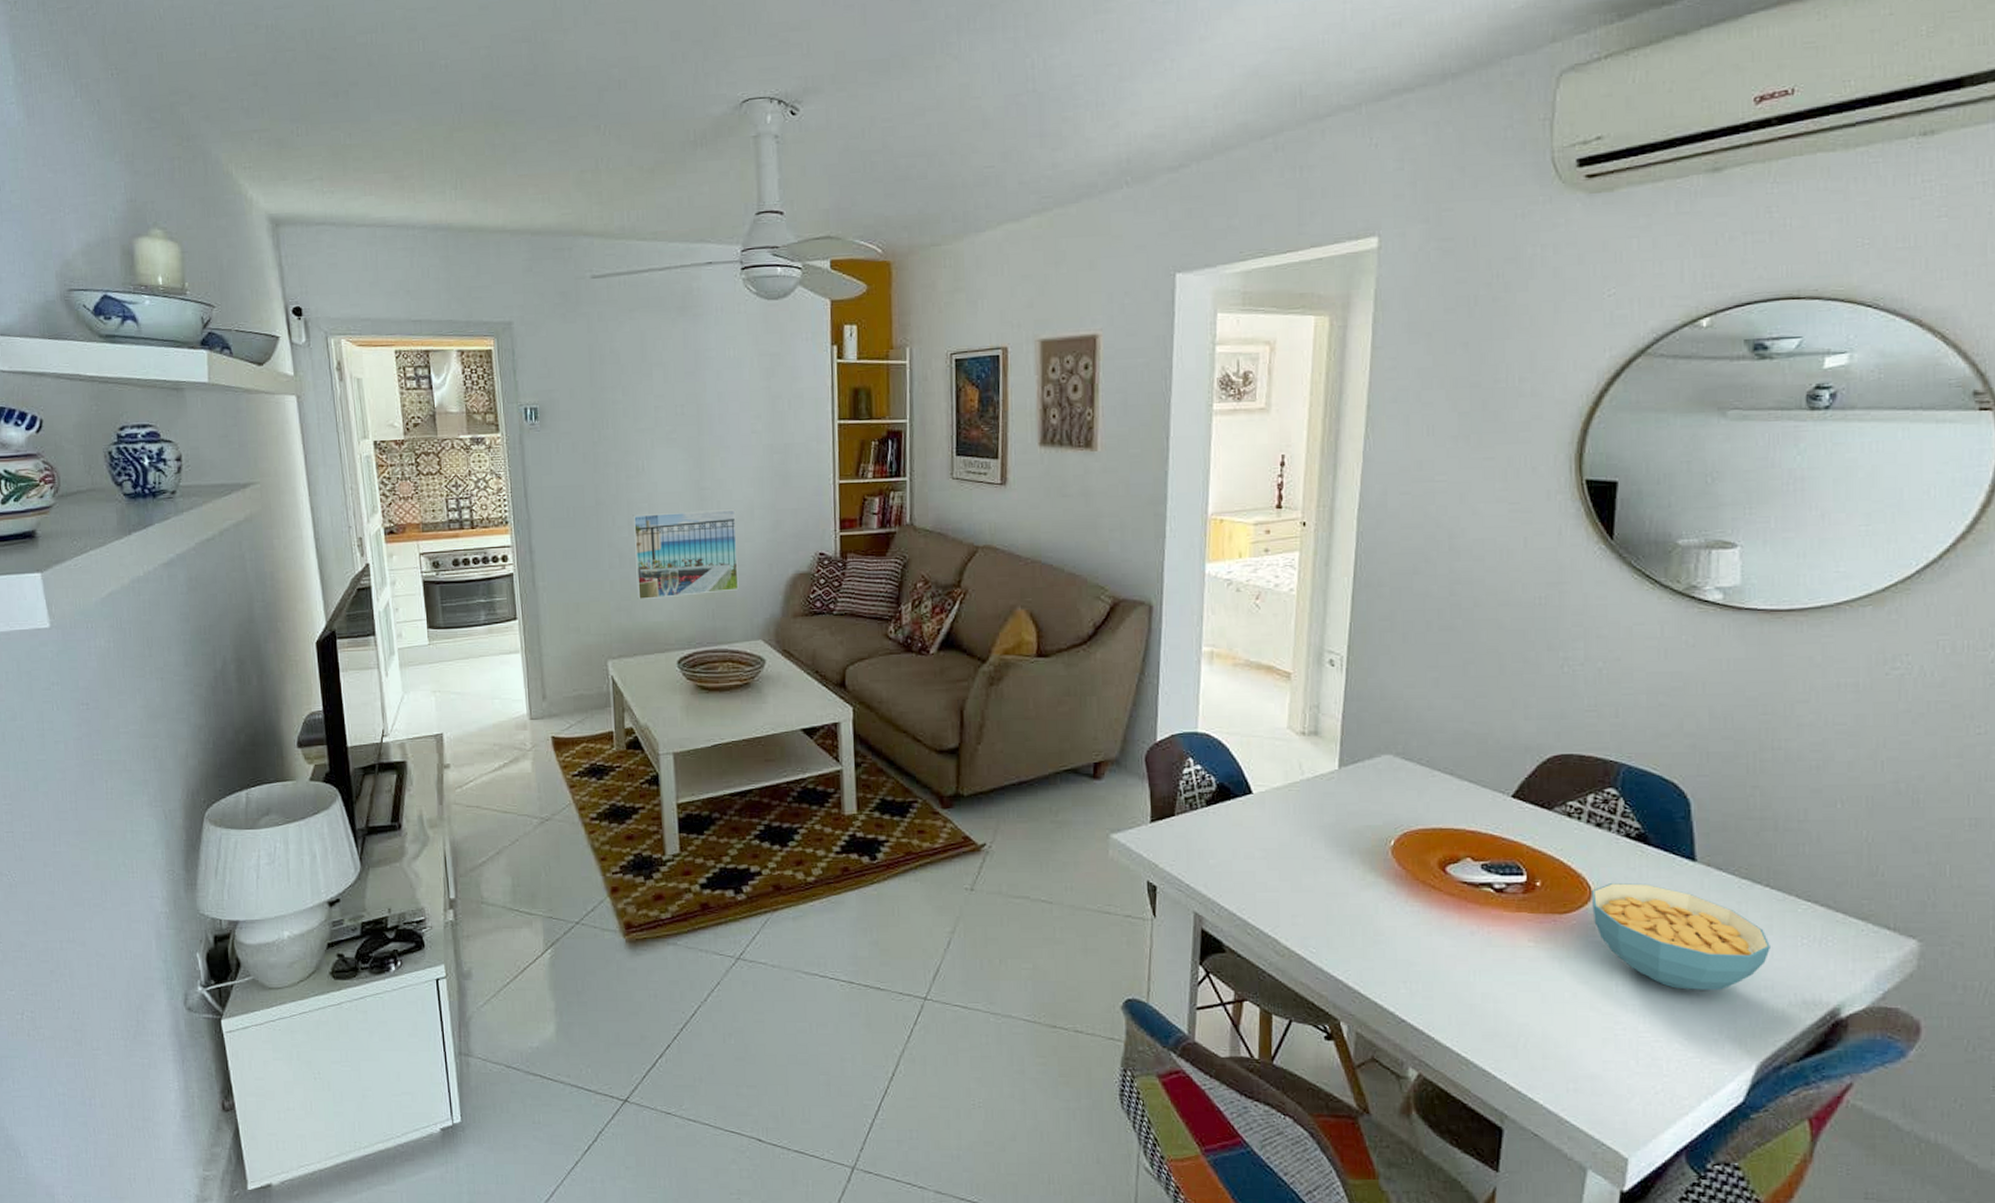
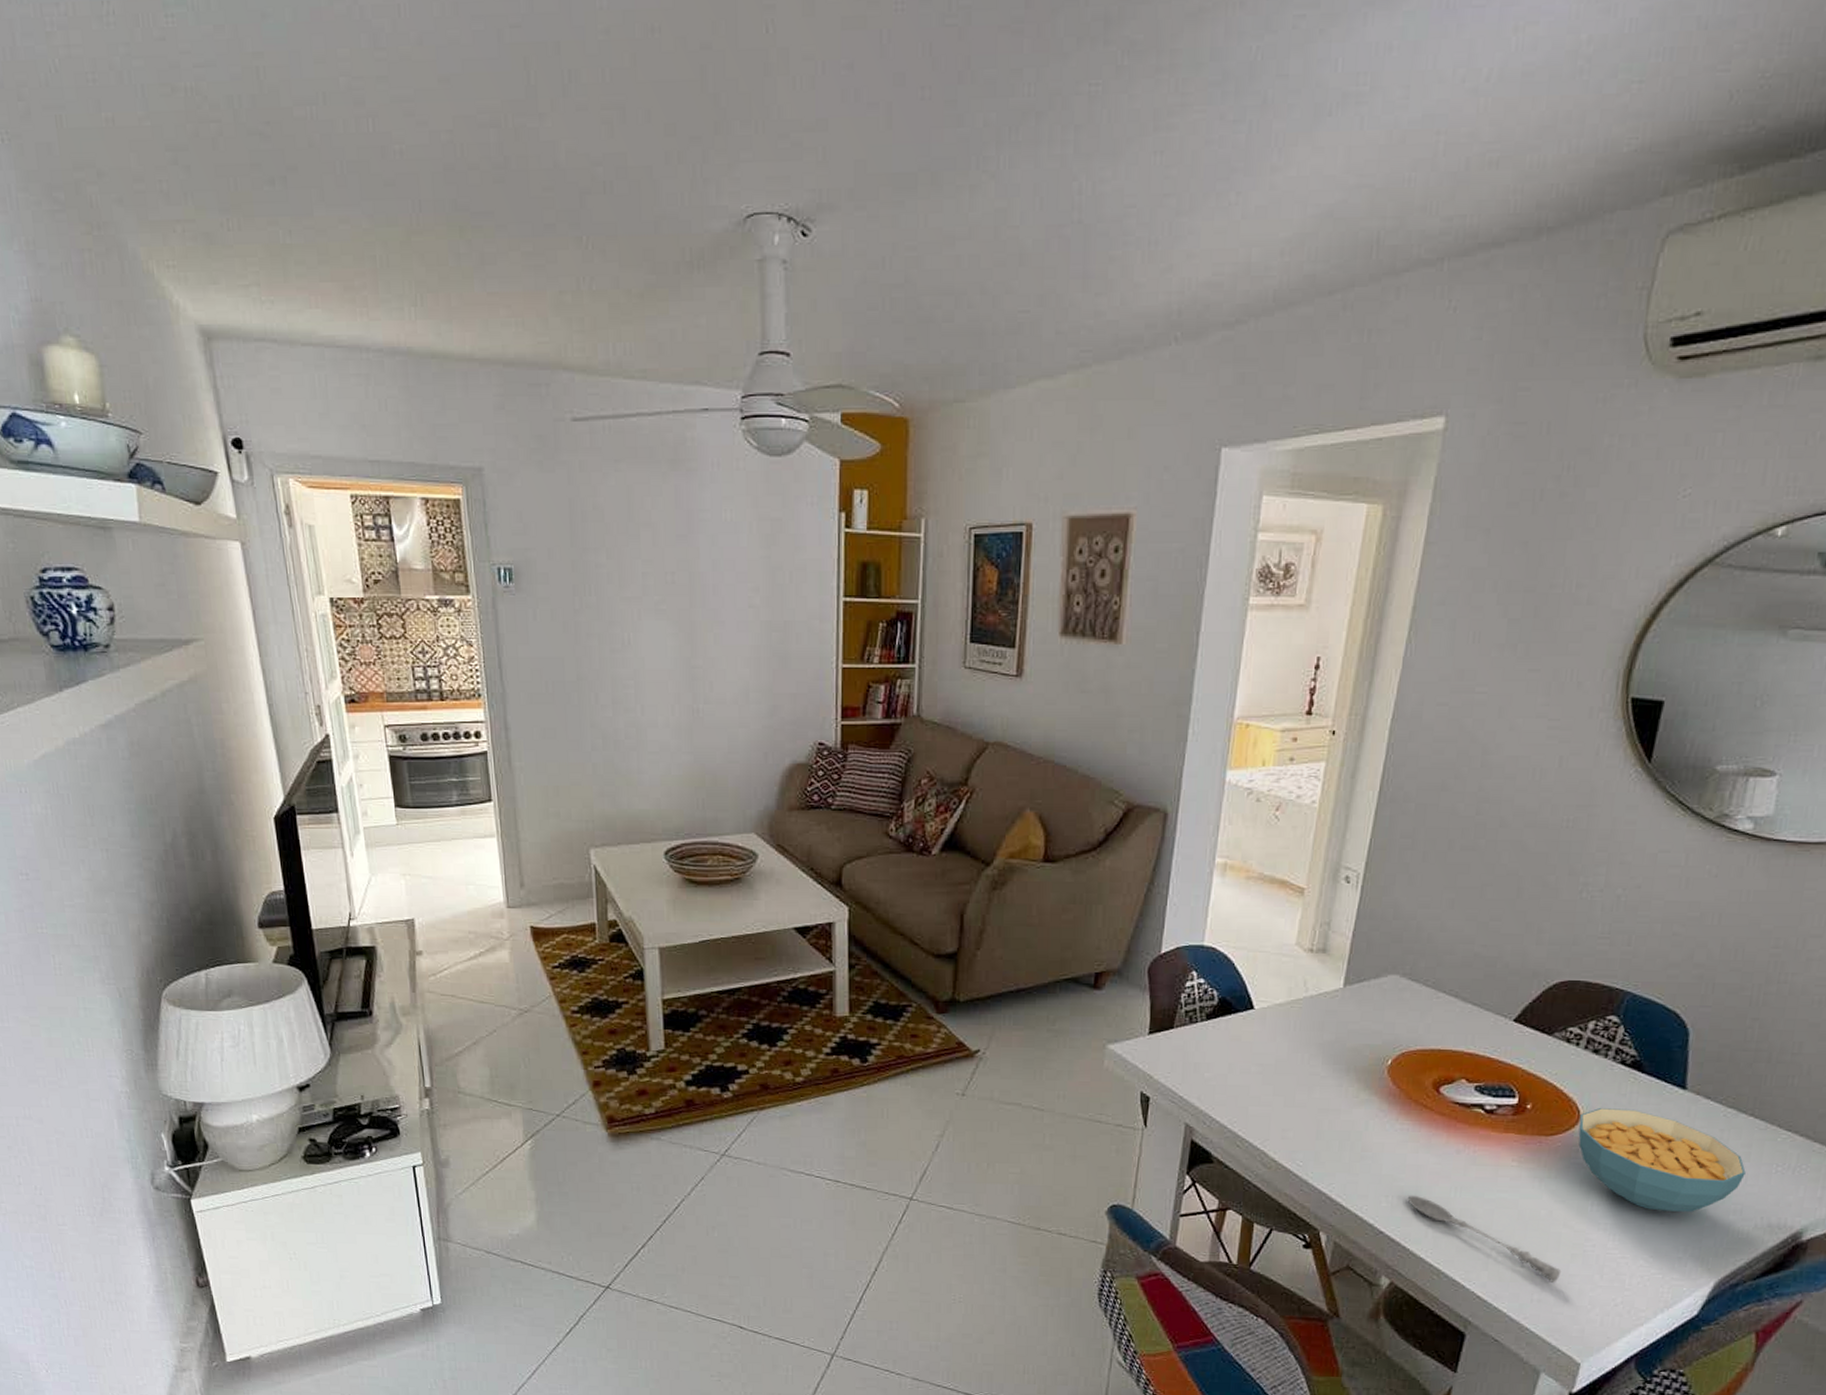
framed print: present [632,508,739,600] -> none [617,690,731,786]
soupspoon: none [1426,980,1595,1070] -> present [1407,1195,1562,1283]

